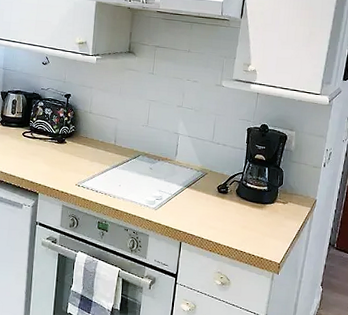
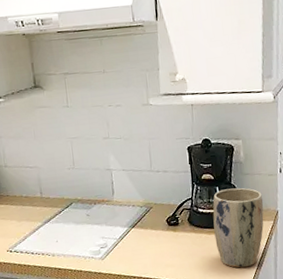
plant pot: none [256,171,306,244] -> present [213,188,264,268]

